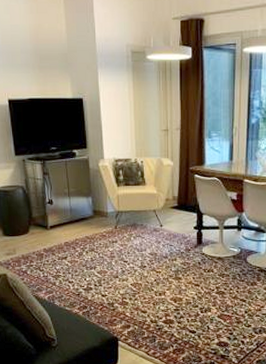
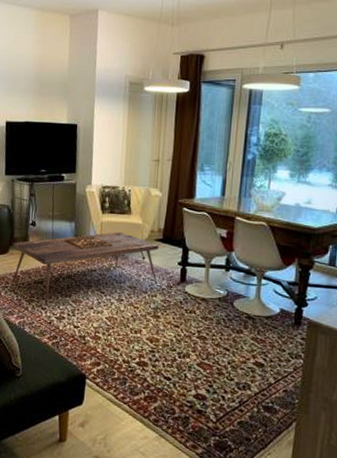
coffee table: none [33,203,176,279] -> present [12,232,159,306]

